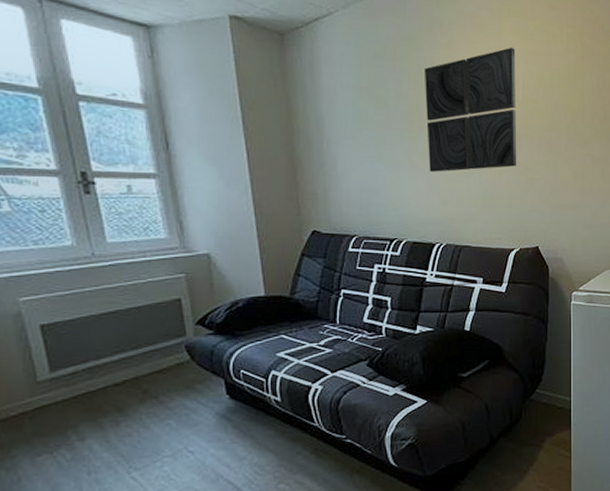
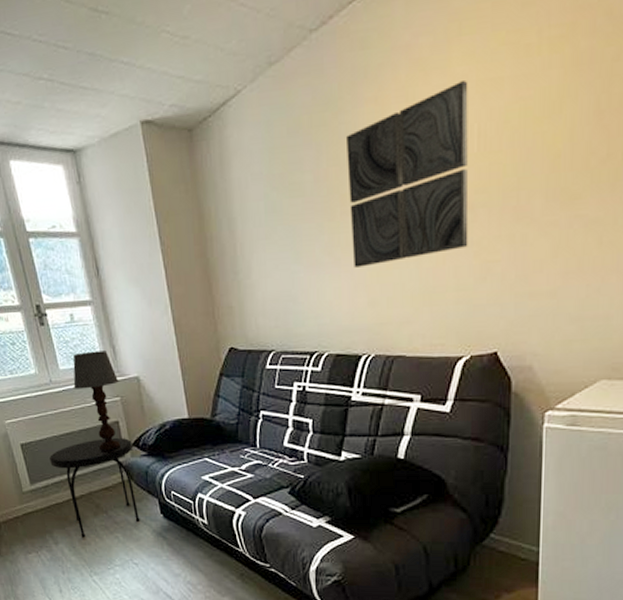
side table: none [83,315,200,429] -> present [50,437,140,538]
table lamp: none [125,225,185,331] -> present [73,351,120,451]

